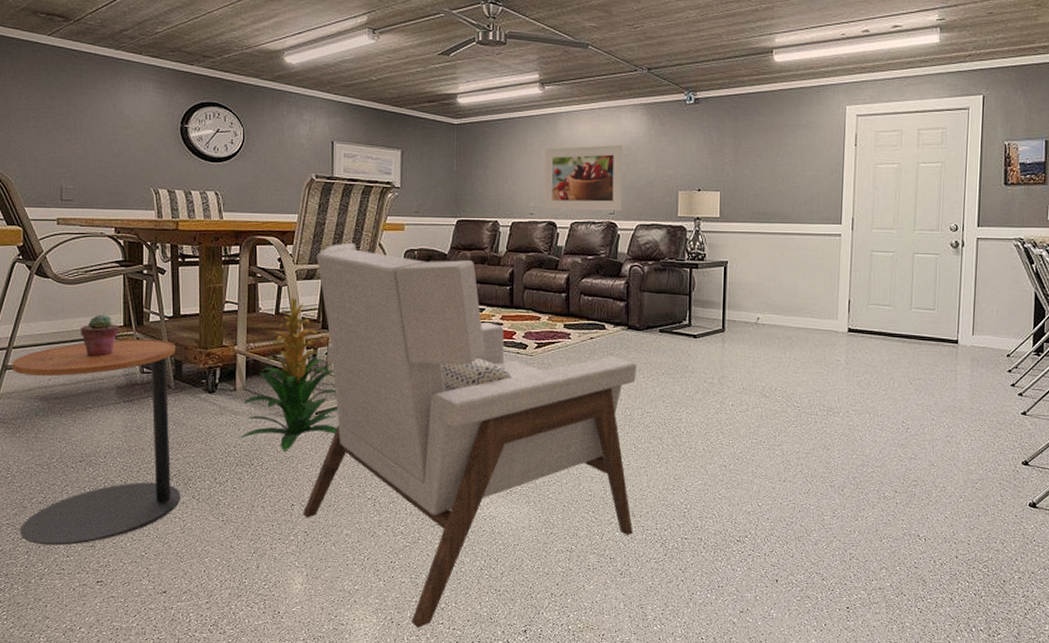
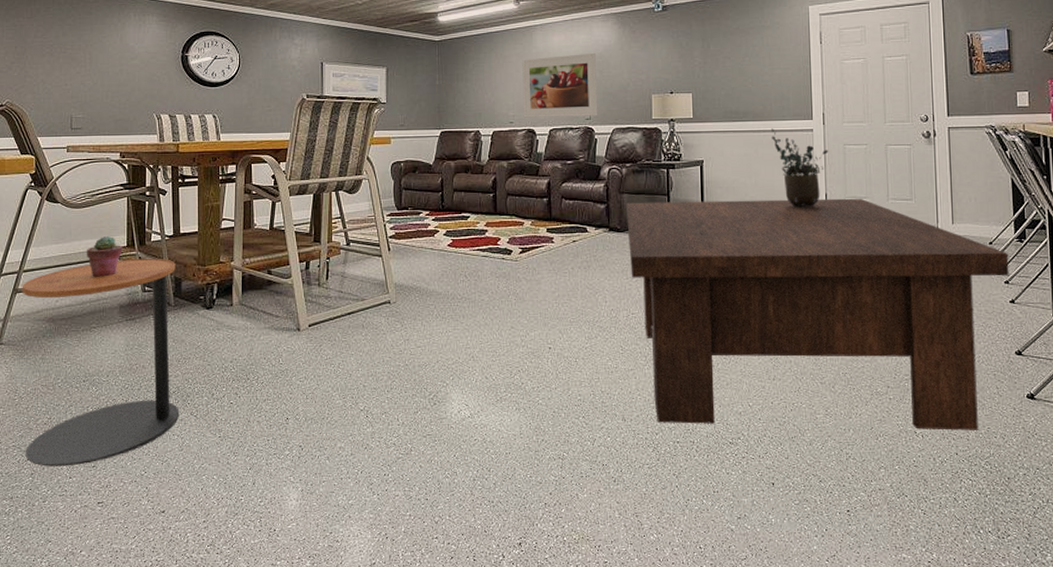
indoor plant: present [240,296,338,451] -> none [236,211,331,365]
armchair: present [302,242,636,628] -> none [297,157,624,543]
coffee table: none [646,301,1025,535] -> present [626,198,1009,431]
potted plant: none [799,231,856,312] -> present [772,128,829,207]

